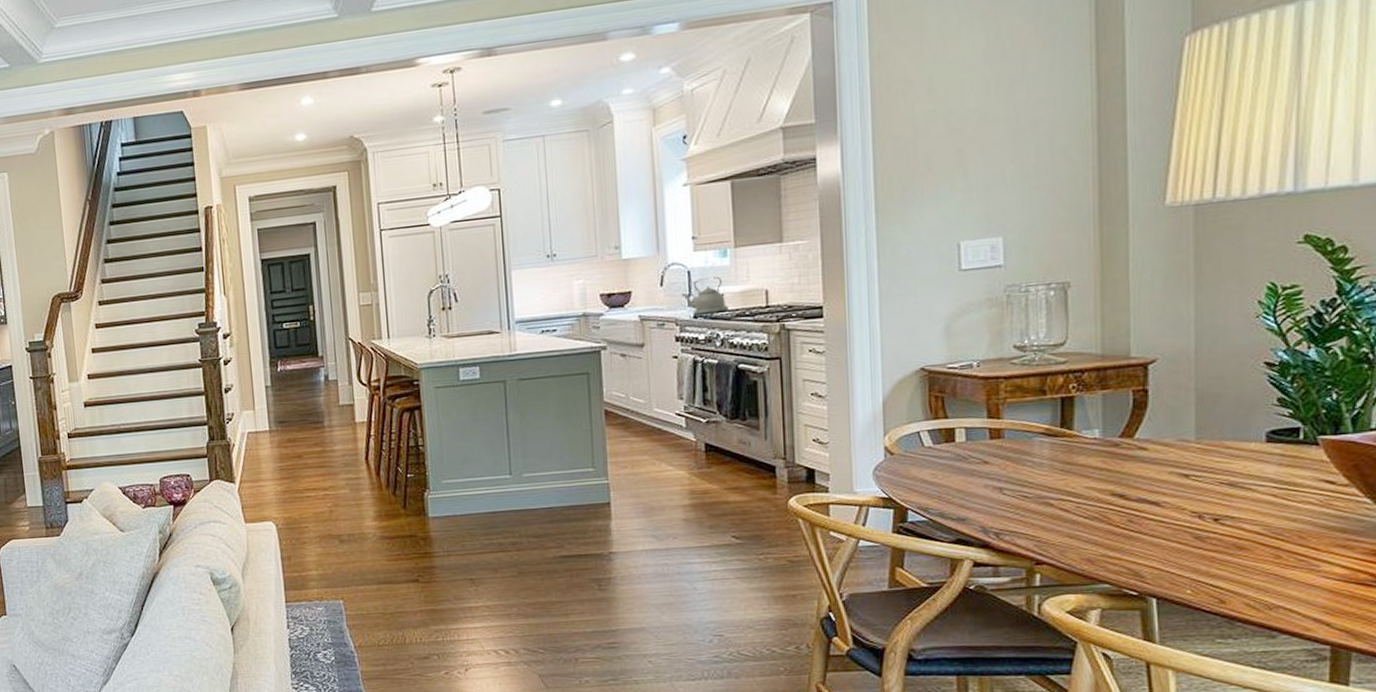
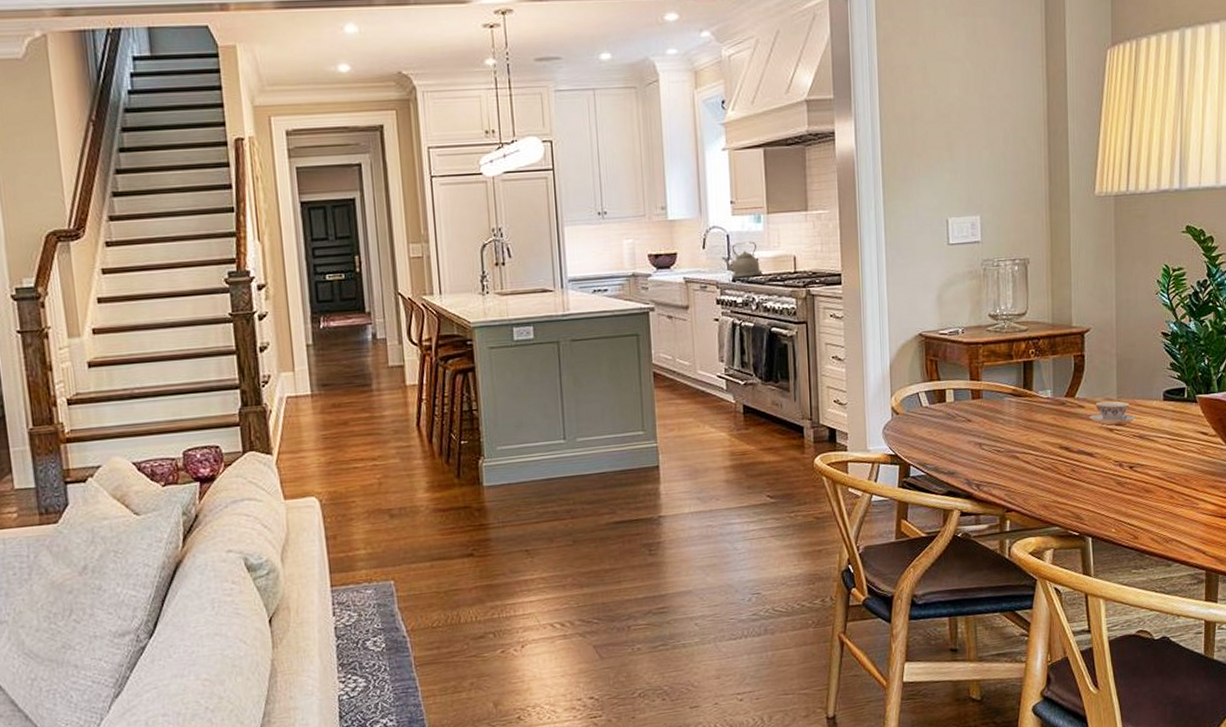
teacup: none [1154,442,1223,471] -> present [1089,401,1136,425]

